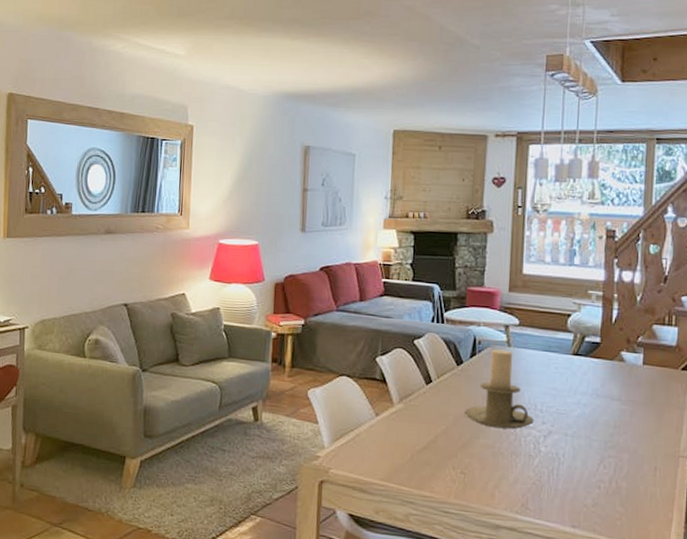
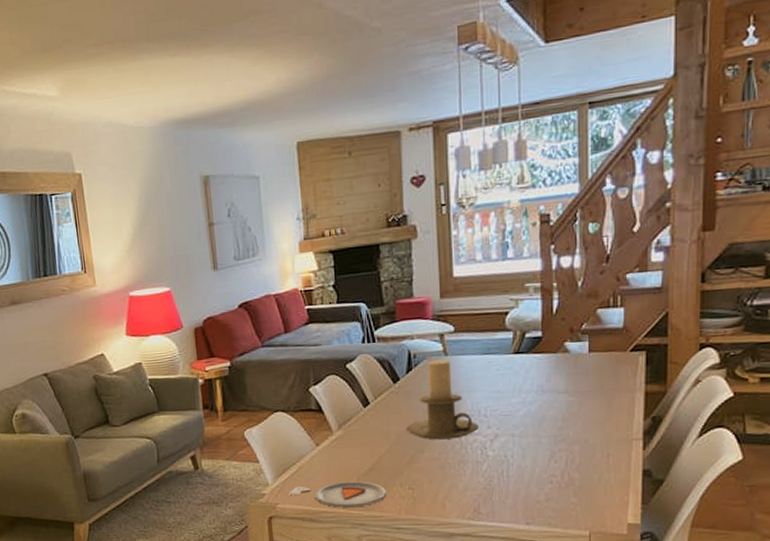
dinner plate: none [343,453,439,484] -> present [289,480,386,507]

